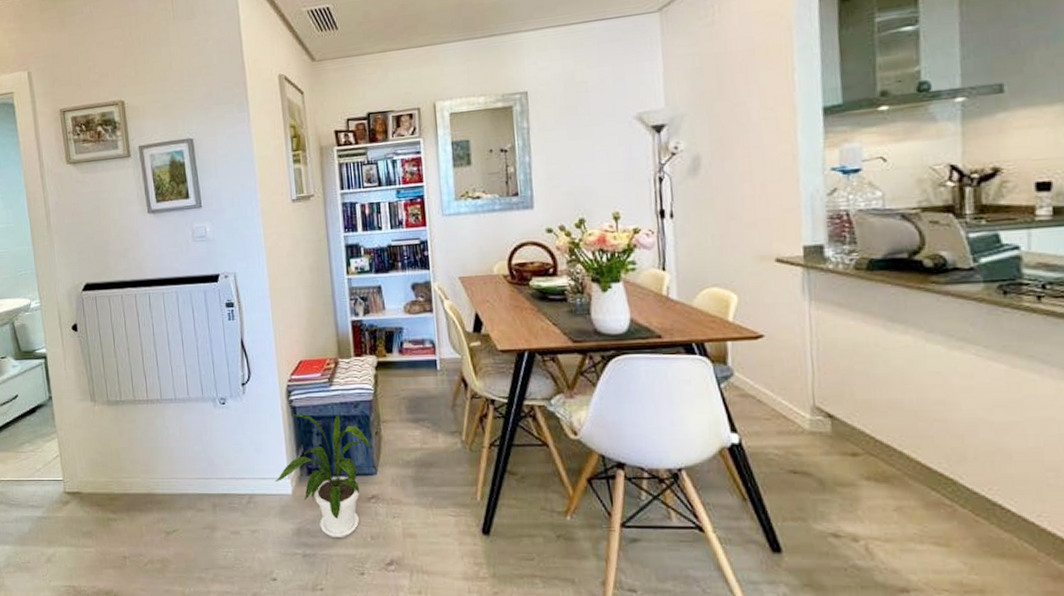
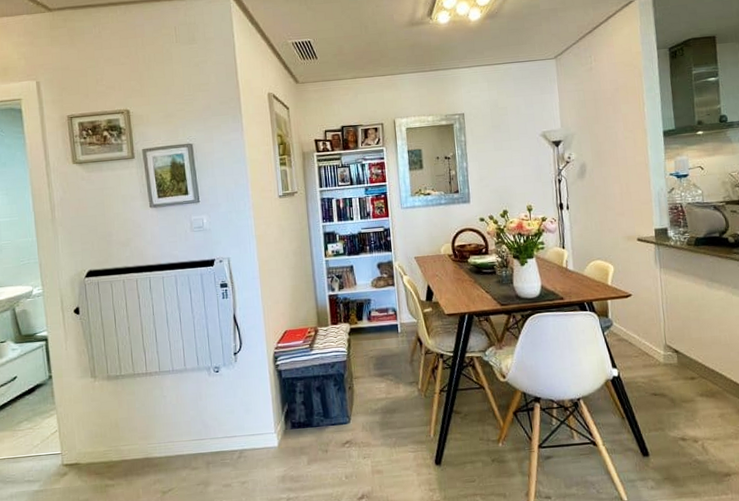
house plant: present [274,413,371,539] -> none [262,374,346,481]

